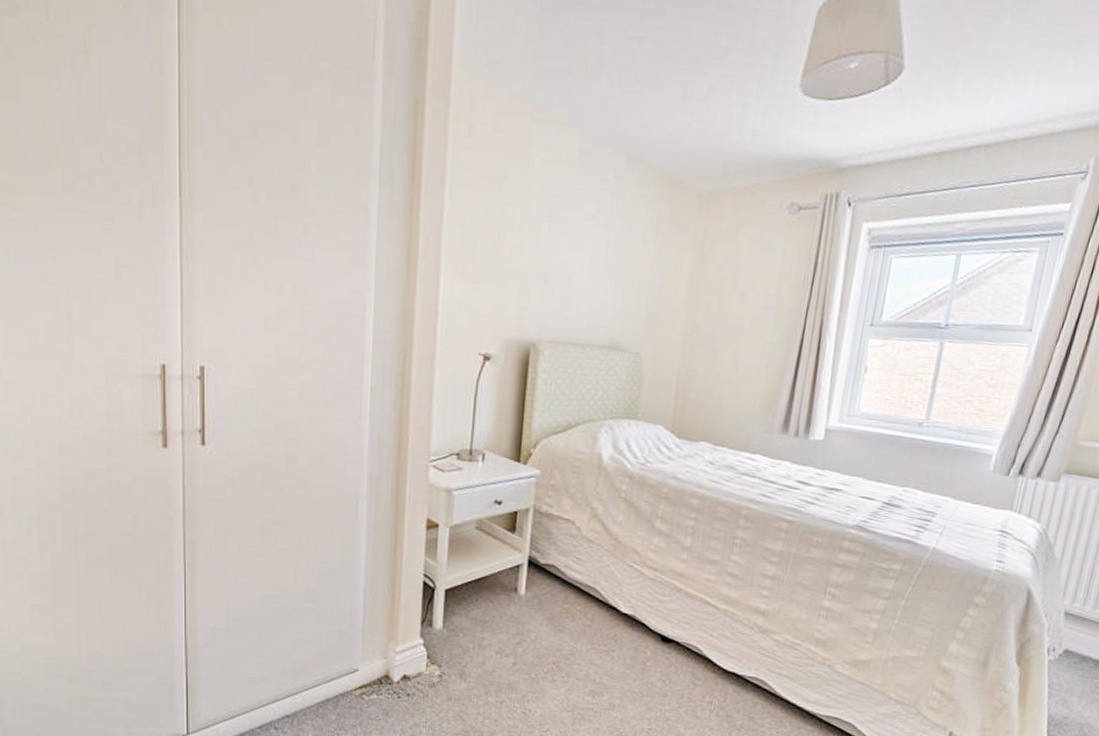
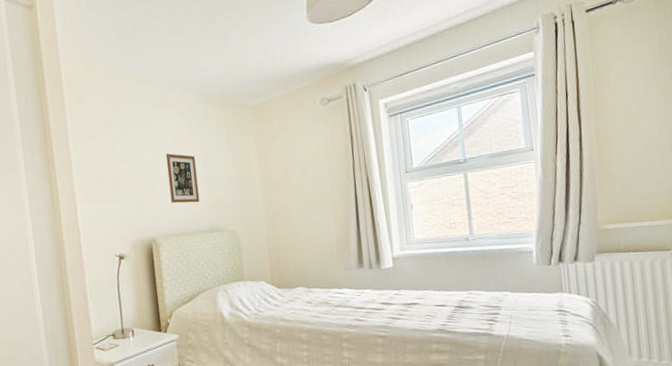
picture frame: none [566,233,609,308] -> present [165,153,200,204]

